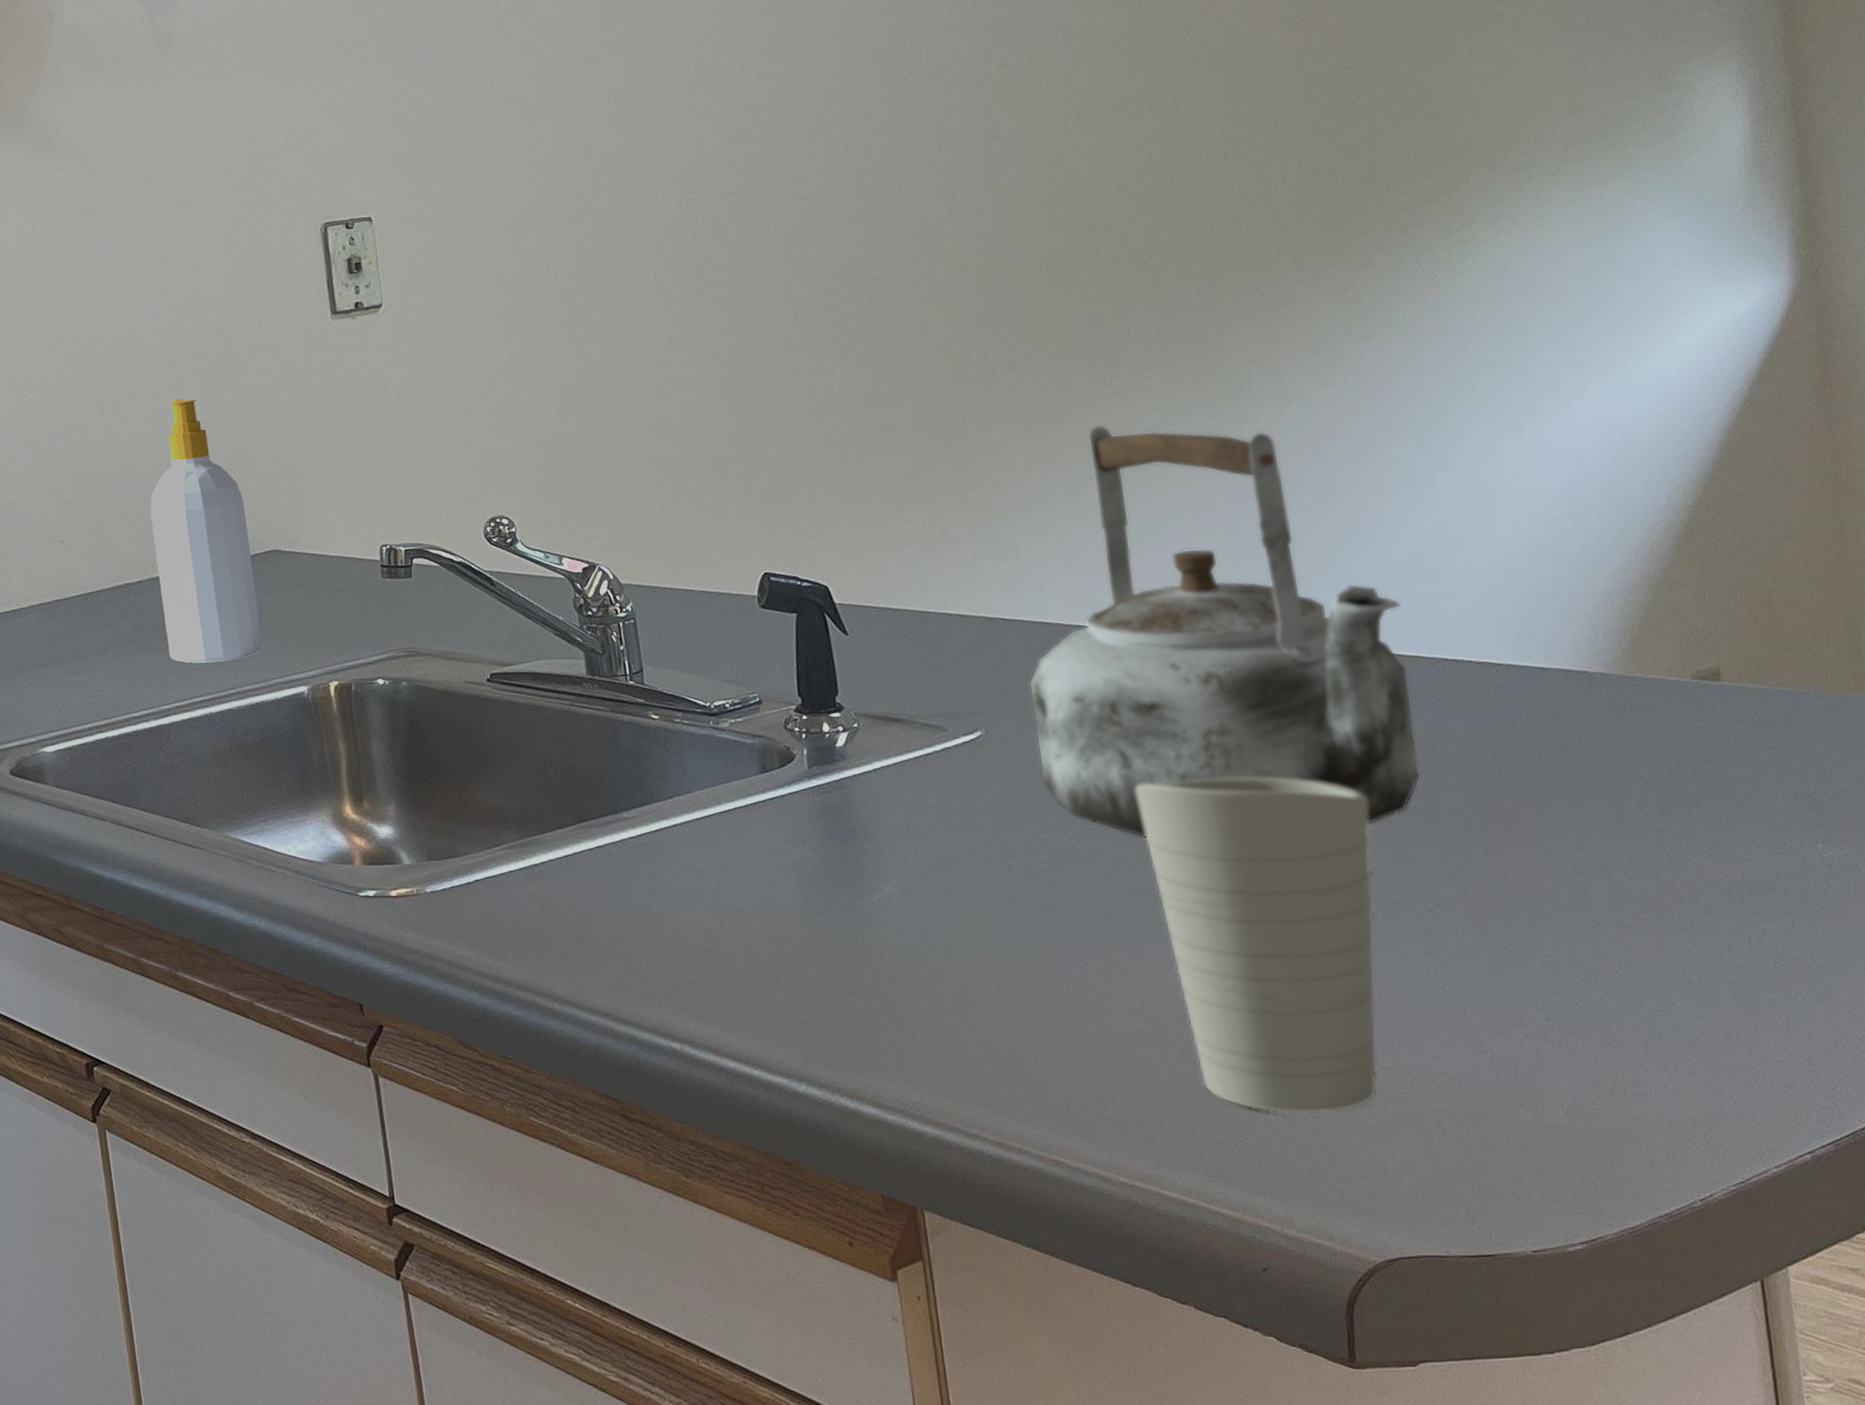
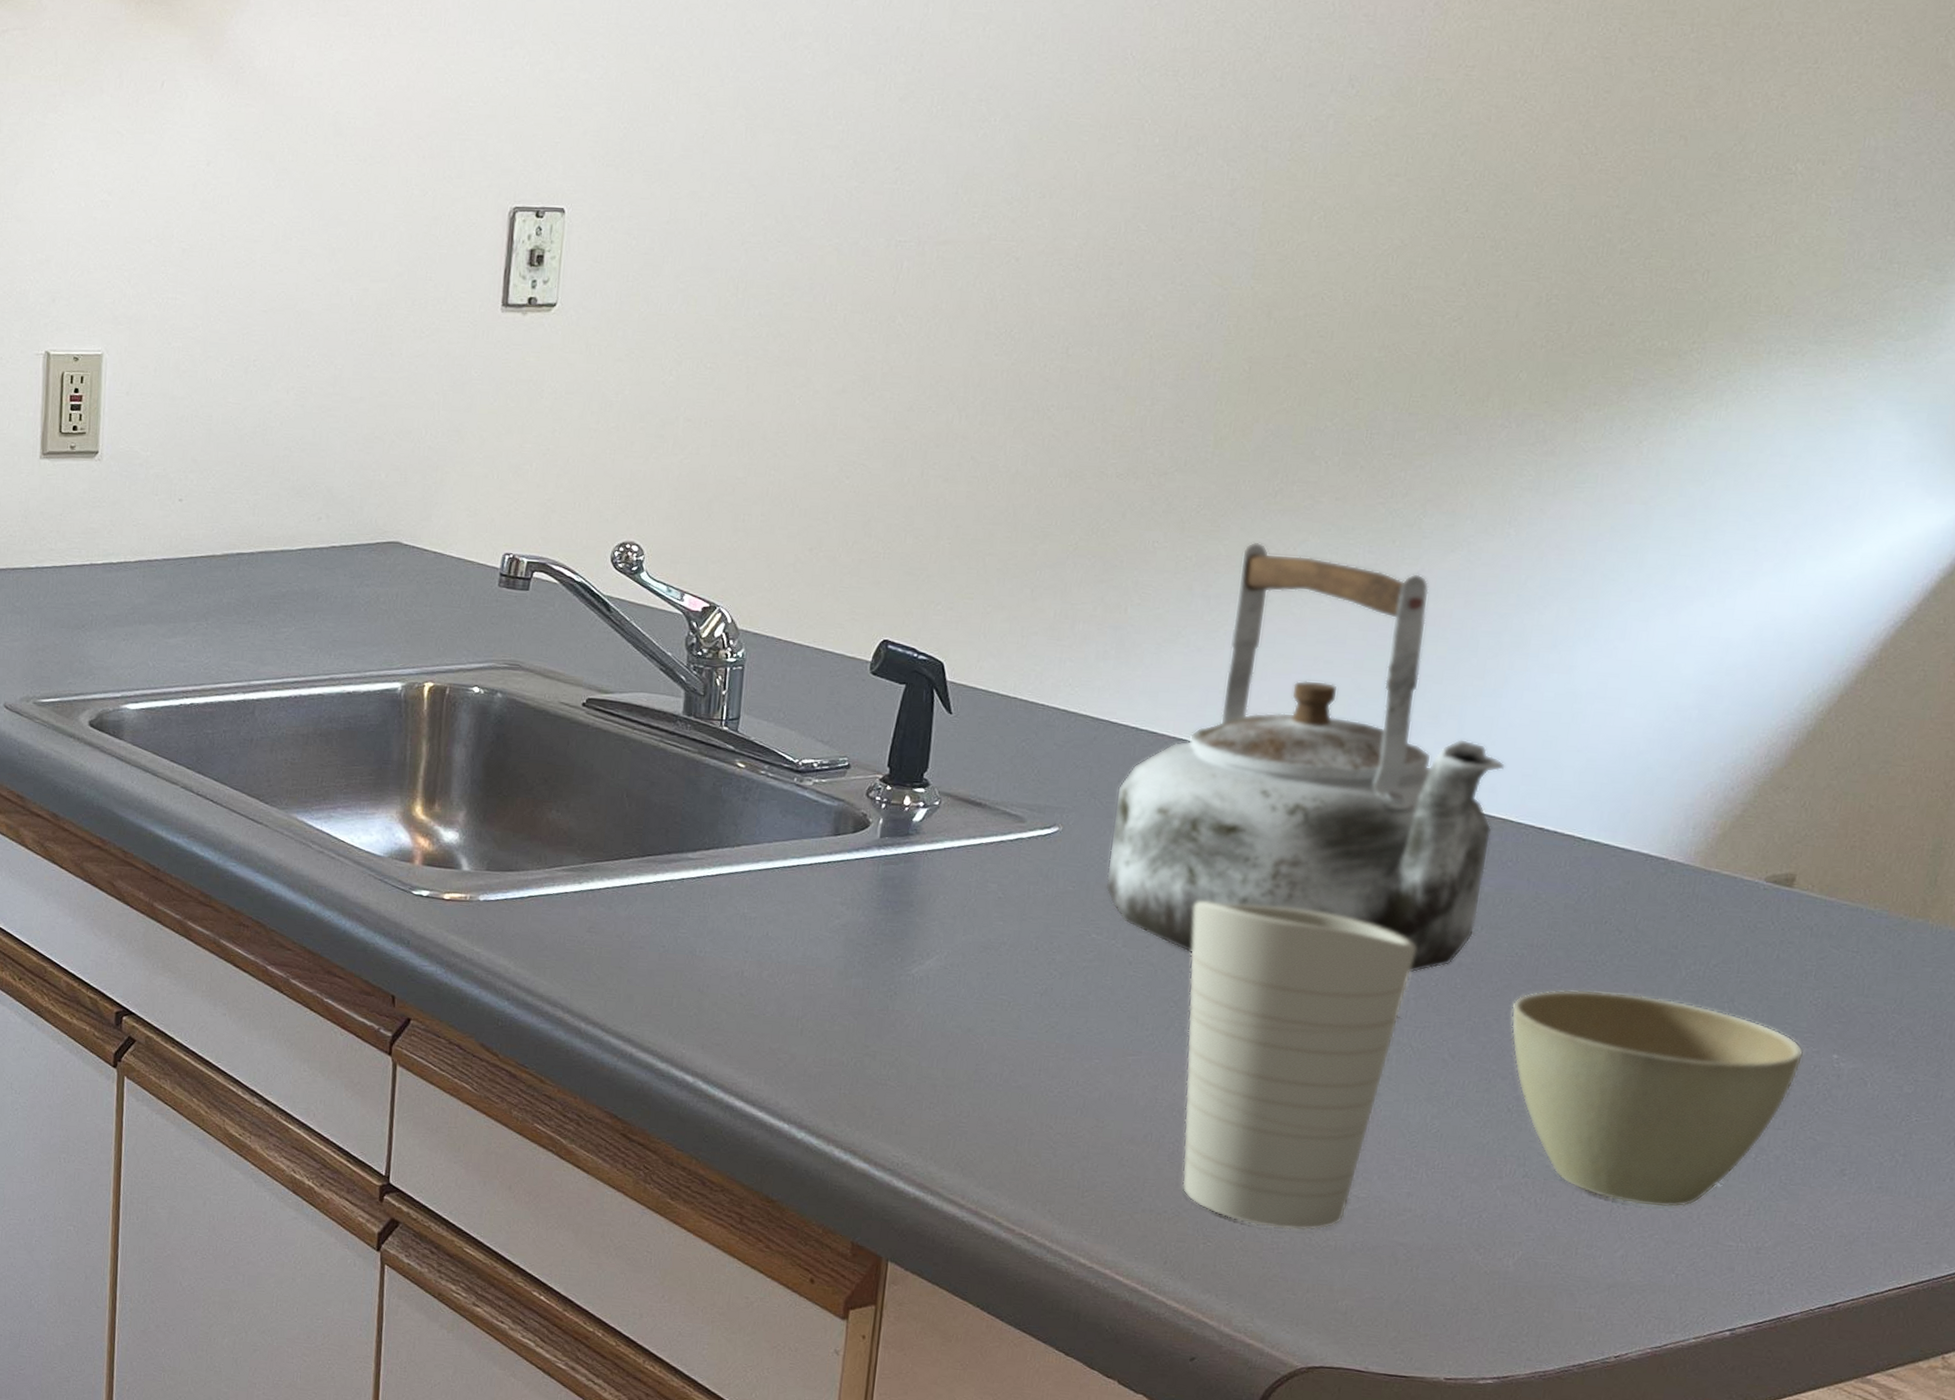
soap bottle: present [150,398,263,664] -> none [269,370,374,646]
cup: none [1480,812,1789,1033] -> present [1511,989,1804,1208]

